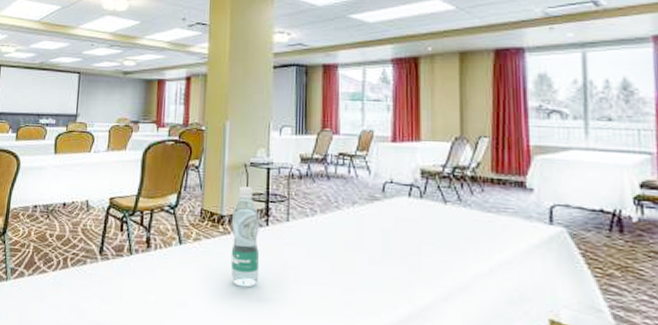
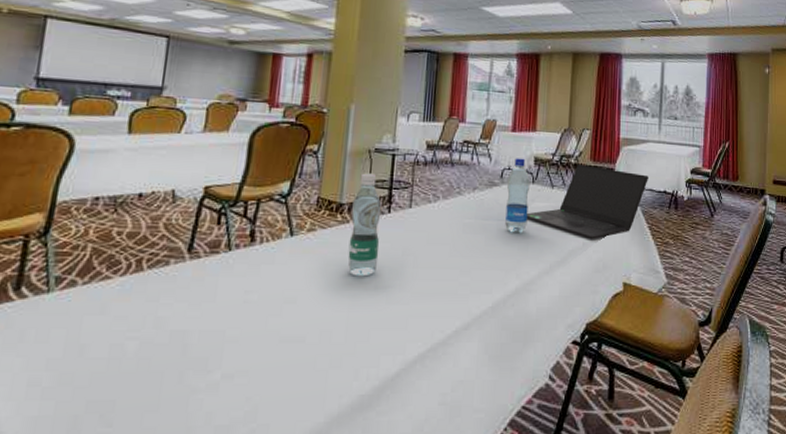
bottle: none [391,170,417,253] -> present [505,158,530,234]
laptop: none [415,176,575,266] -> present [526,163,648,240]

